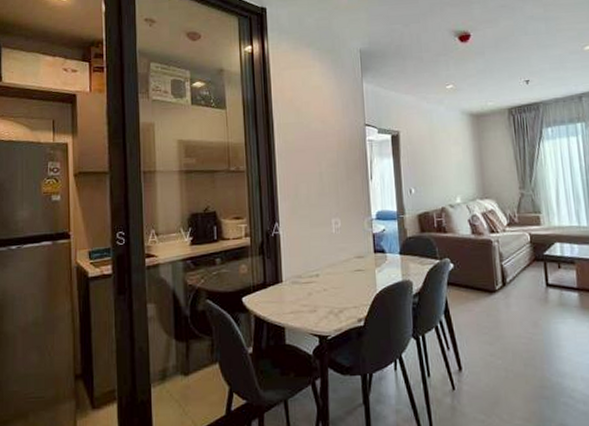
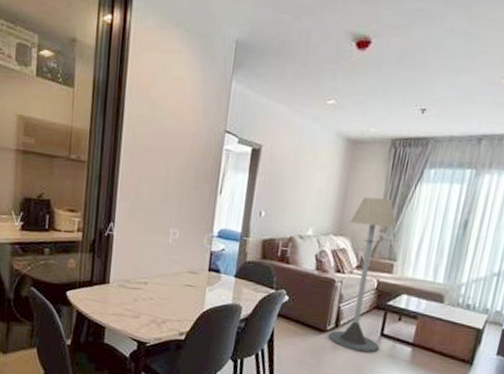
floor lamp: none [491,159,548,306] -> present [328,197,397,353]

